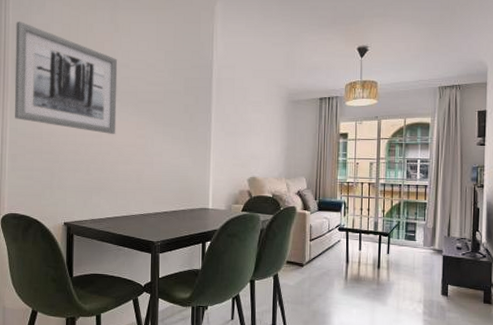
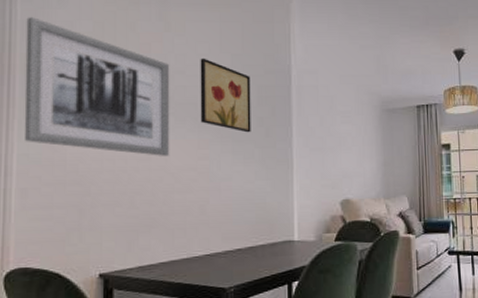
wall art: none [139,54,180,117] -> present [200,58,251,133]

